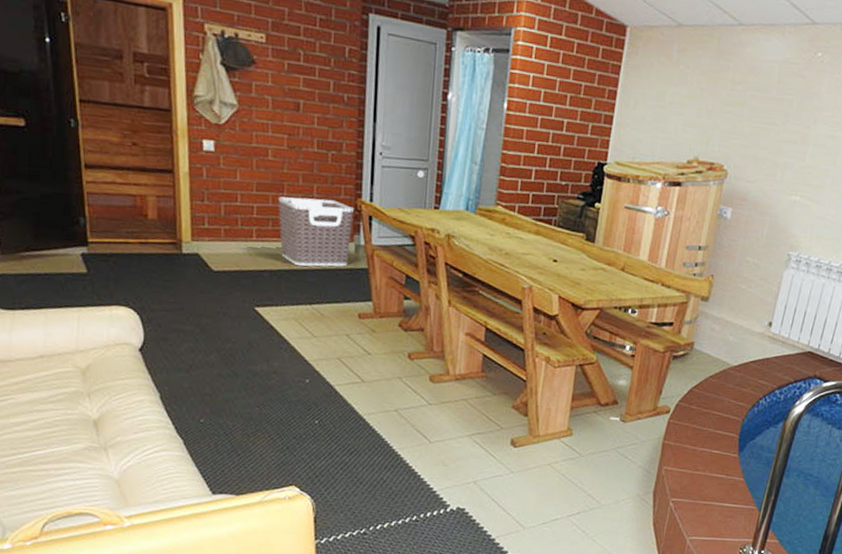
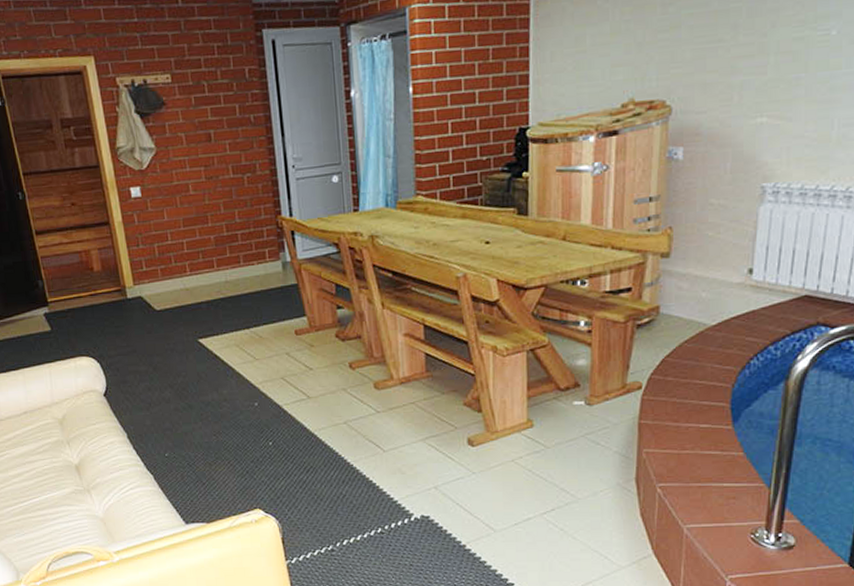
clothes hamper: present [277,196,355,267] -> none [204,221,278,293]

